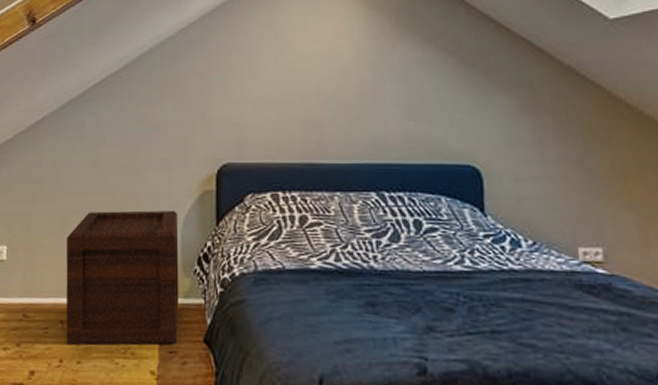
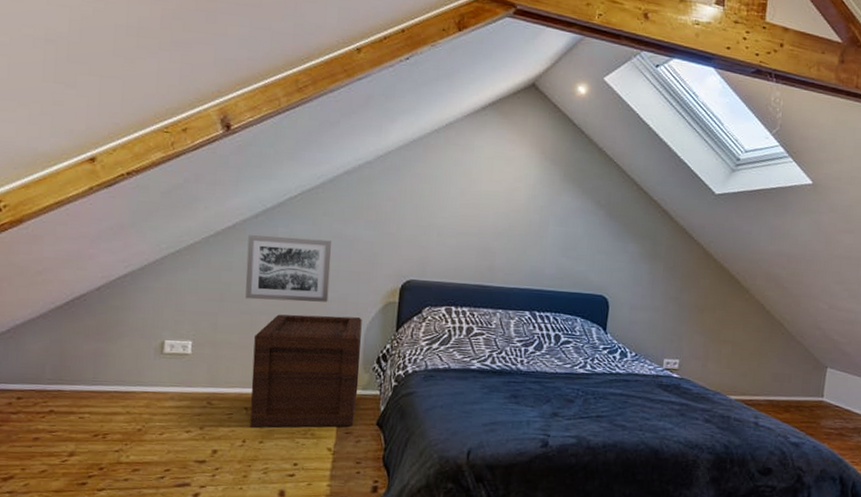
wall art: none [55,126,140,197] -> present [245,235,332,302]

